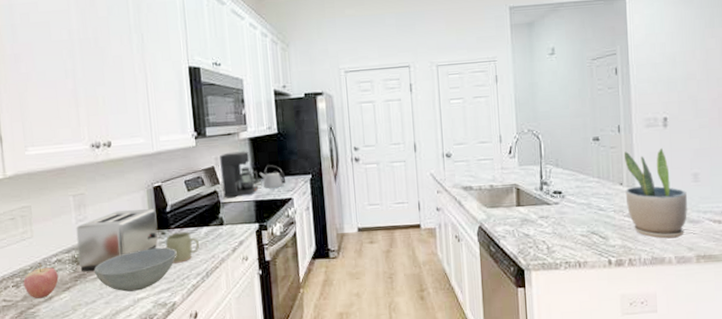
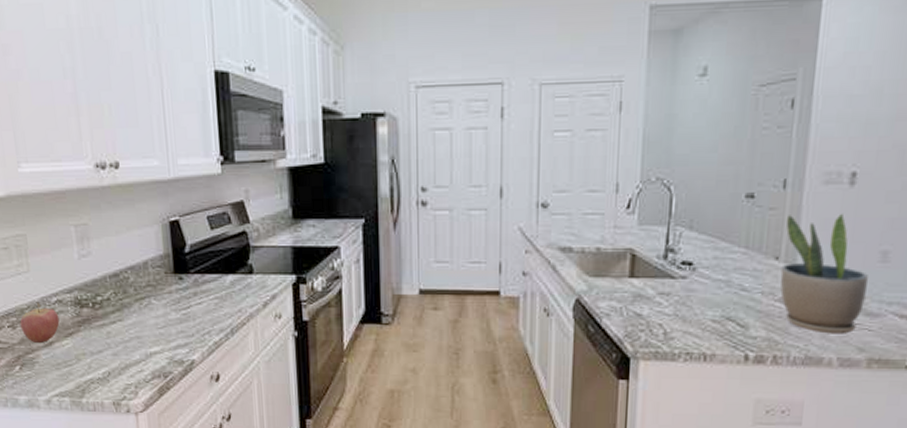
toaster: present [76,209,158,271] -> none [78,247,174,316]
bowl: present [94,247,177,292] -> none [99,295,197,344]
mug: present [165,231,200,263] -> none [183,278,224,315]
coffee maker: present [220,151,259,199] -> none [251,184,298,242]
kettle: present [259,165,286,189] -> none [299,203,333,234]

